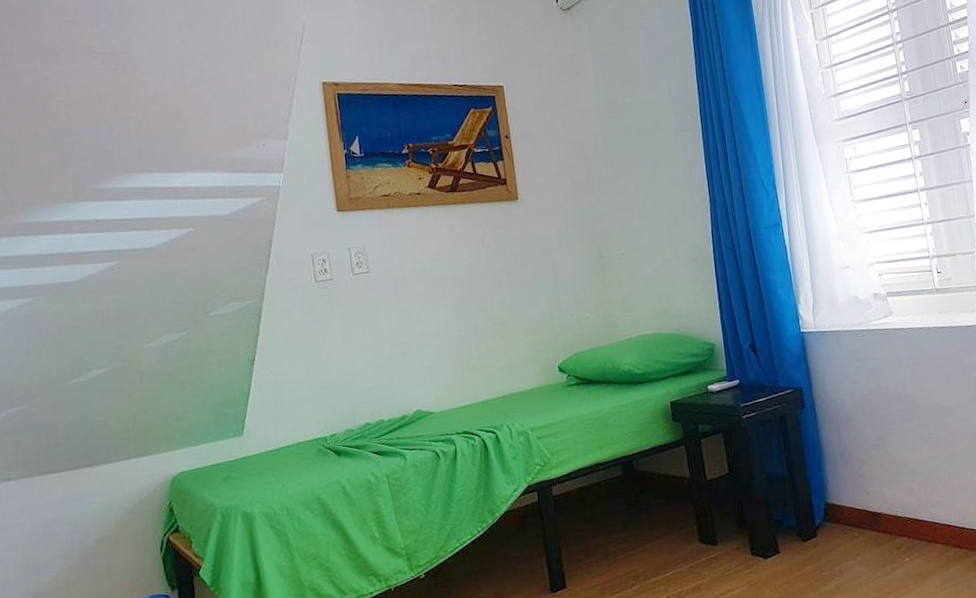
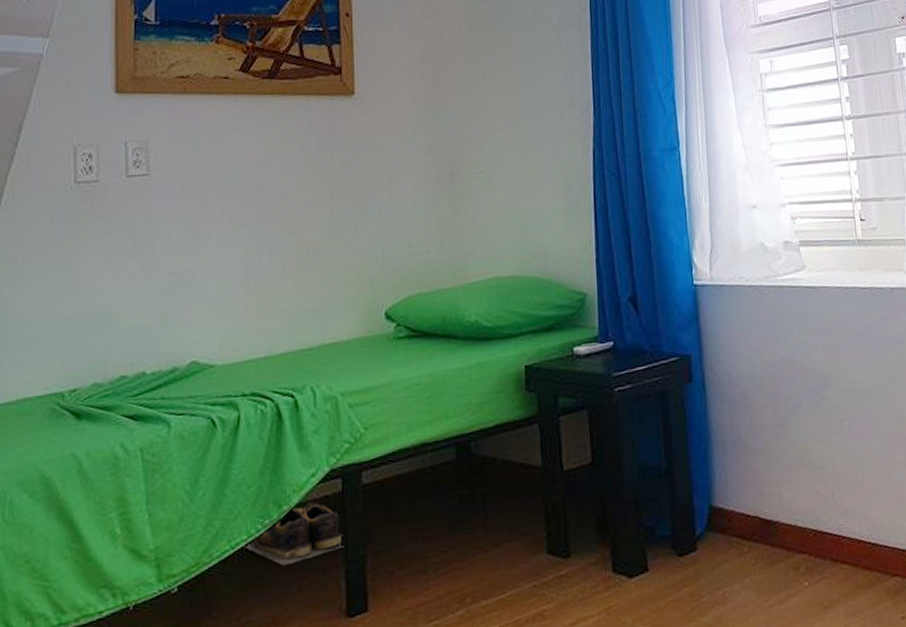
shoes: none [469,510,544,557] -> present [243,502,344,566]

